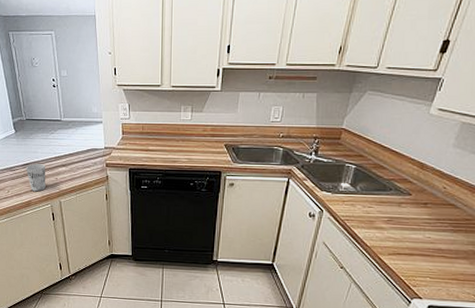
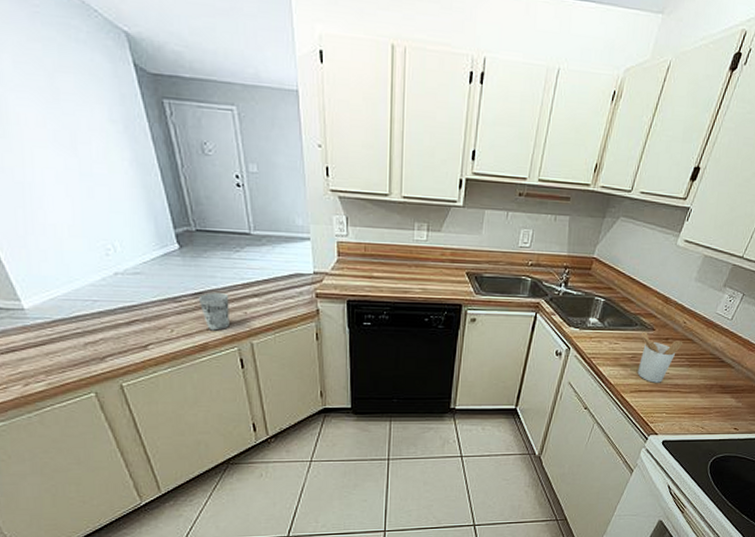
utensil holder: none [395,196,445,247] -> present [637,332,683,383]

